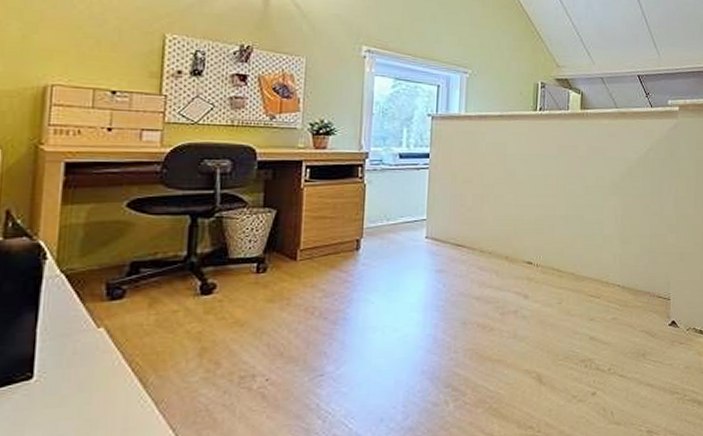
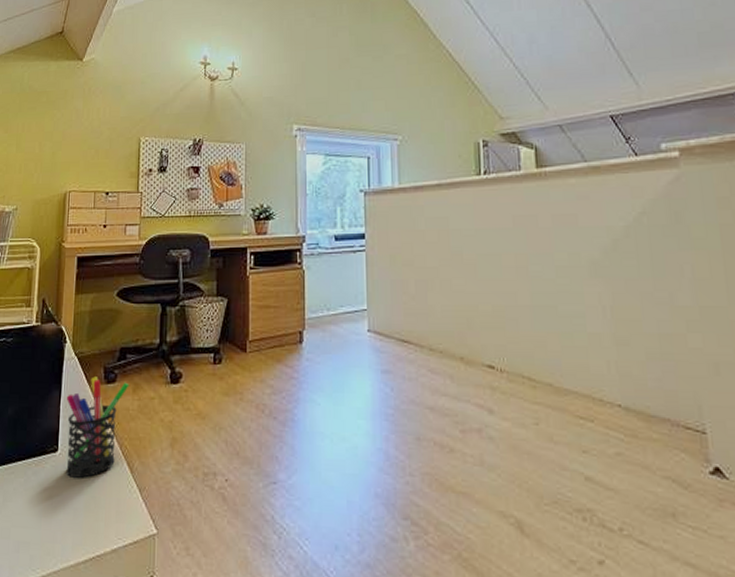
pen holder: none [46,294,144,404] -> present [66,376,129,478]

